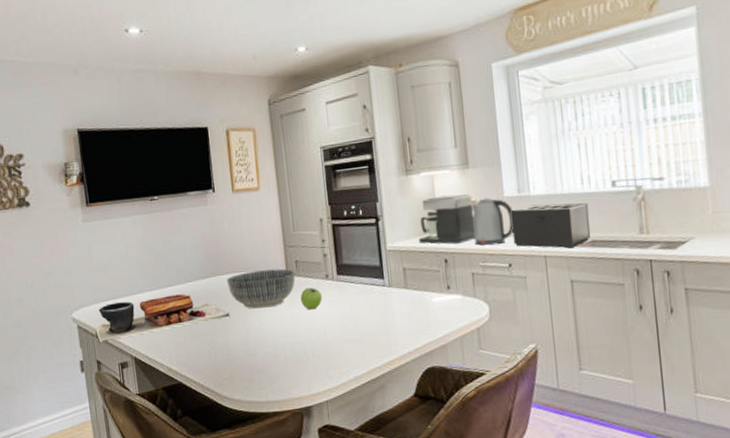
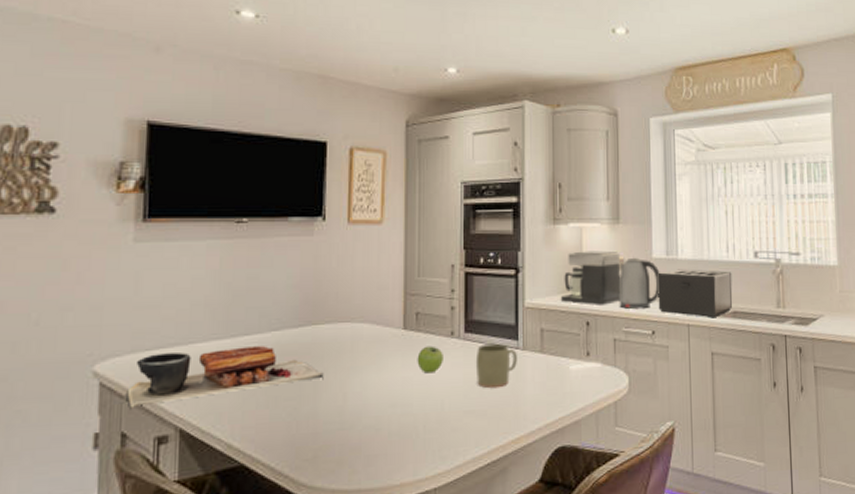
bowl: present [226,268,296,309] -> none [325,321,414,369]
mug: none [348,282,385,320] -> present [475,343,517,388]

